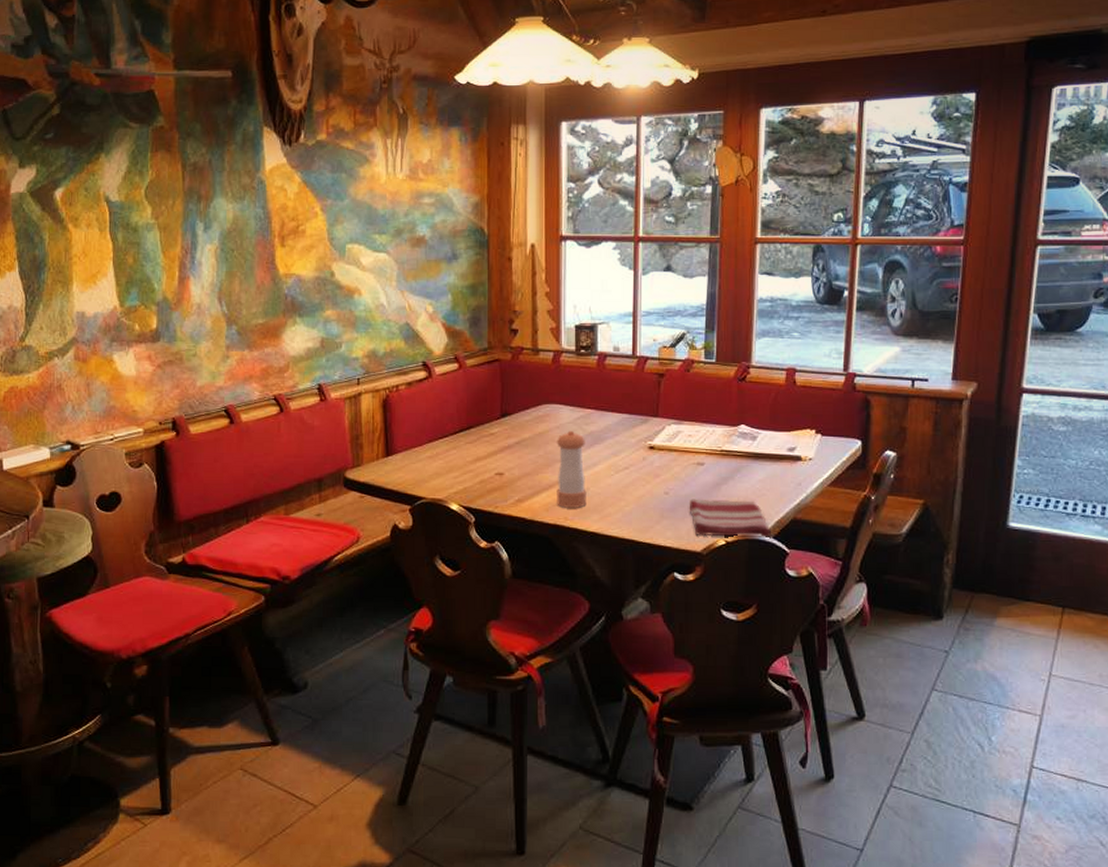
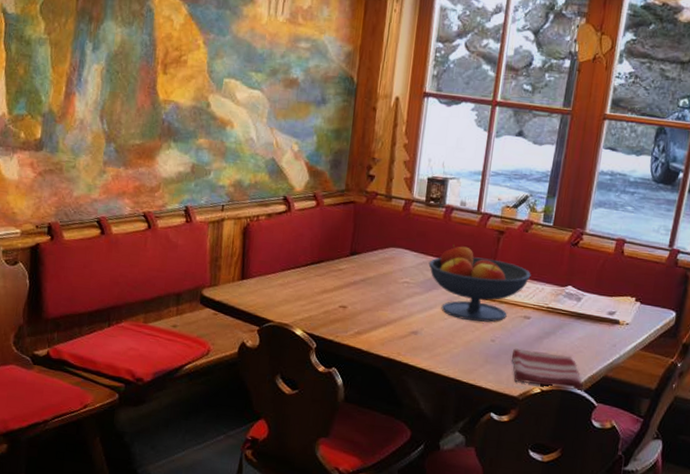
pepper shaker: present [557,430,586,508] -> none [392,274,425,346]
fruit bowl: none [587,393,699,474] -> present [428,244,531,322]

